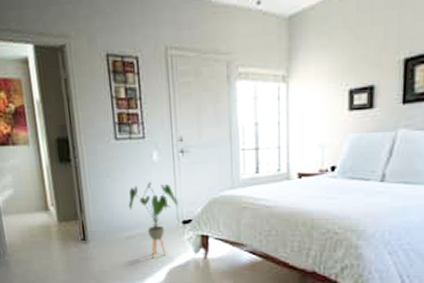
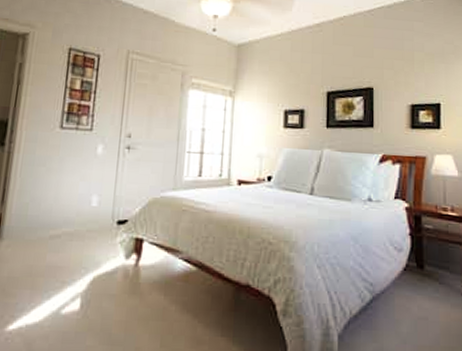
house plant: present [128,182,178,259] -> none [60,176,116,264]

